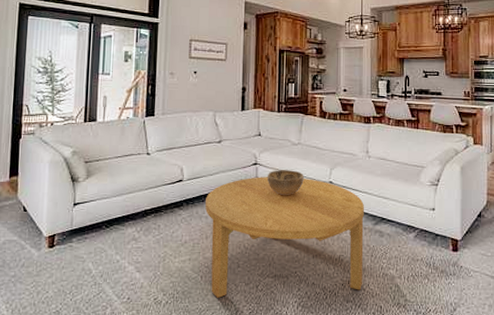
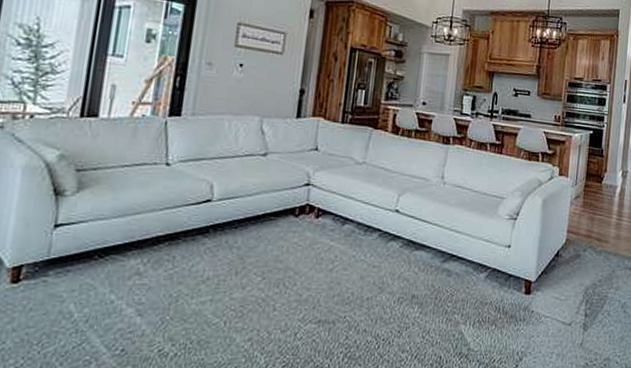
coffee table: present [205,177,364,298] -> none [236,200,433,348]
decorative bowl: present [268,170,304,195] -> none [321,193,366,224]

